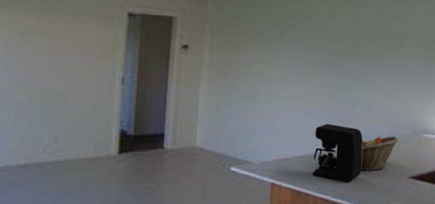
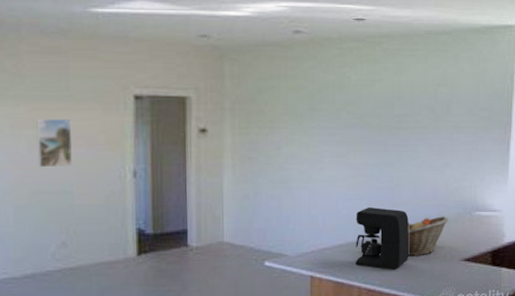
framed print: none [40,29,72,71] -> present [36,119,72,168]

